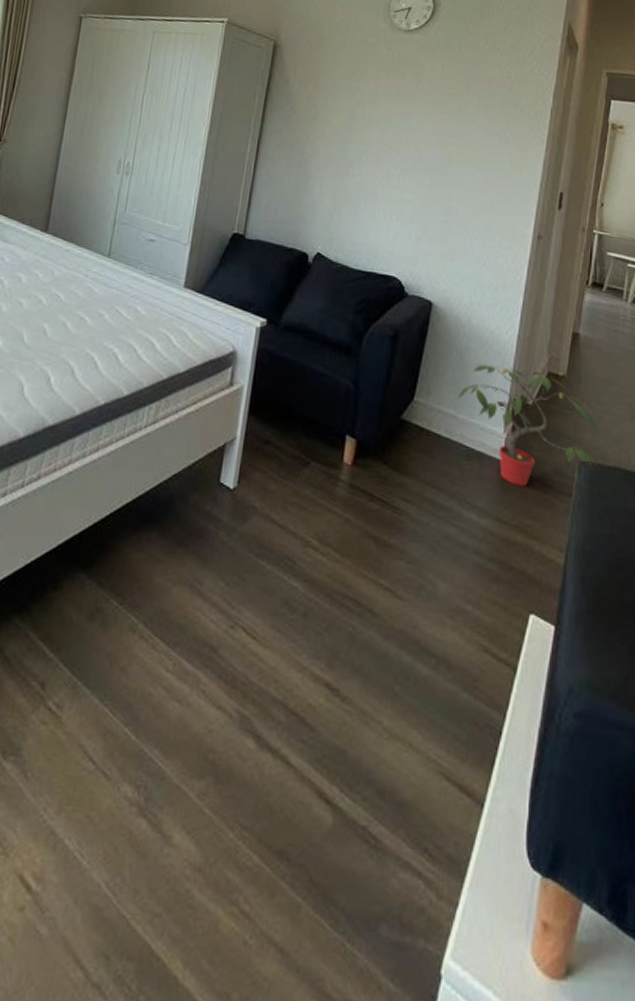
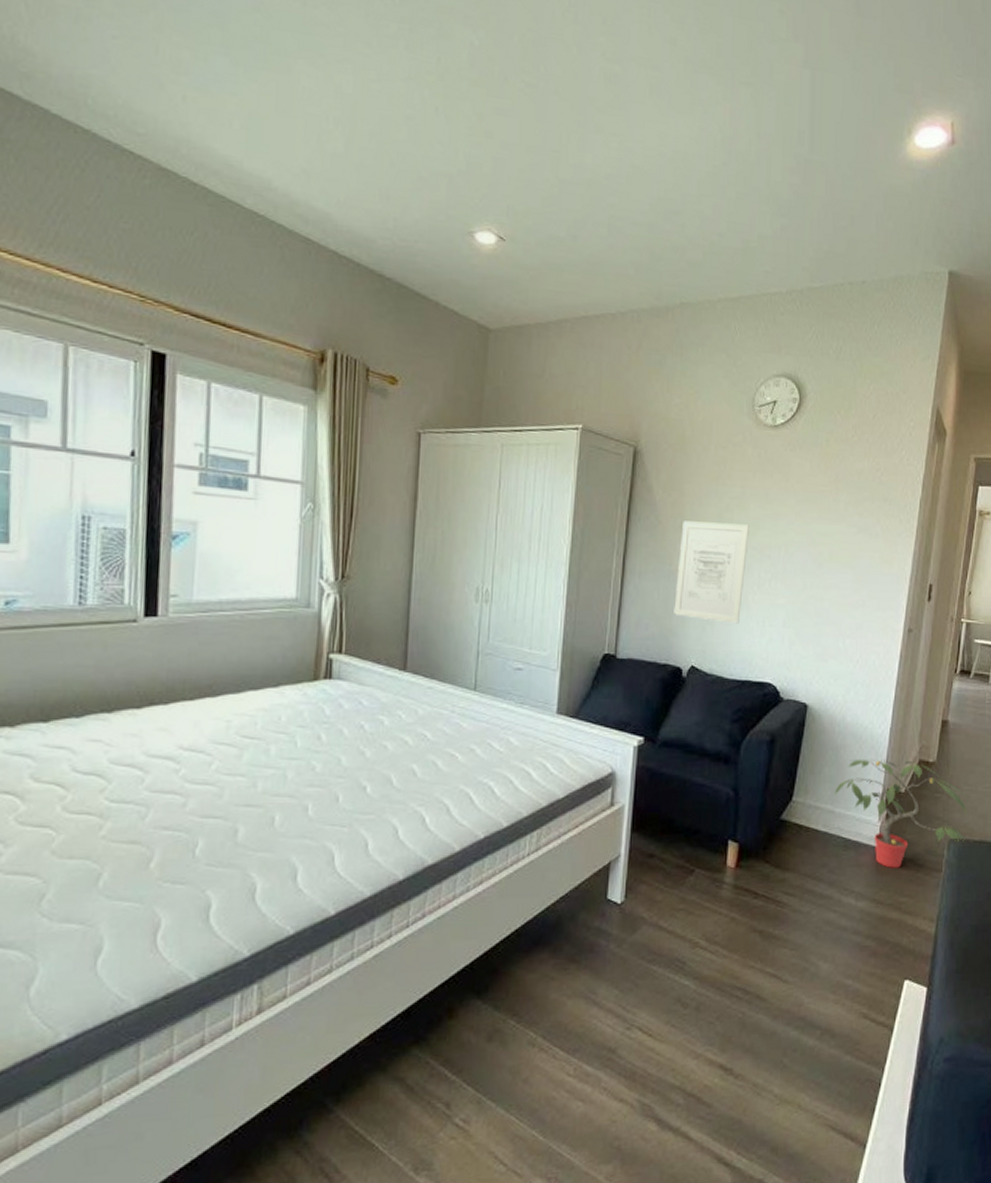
wall art: none [303,112,381,215] -> present [674,521,749,624]

